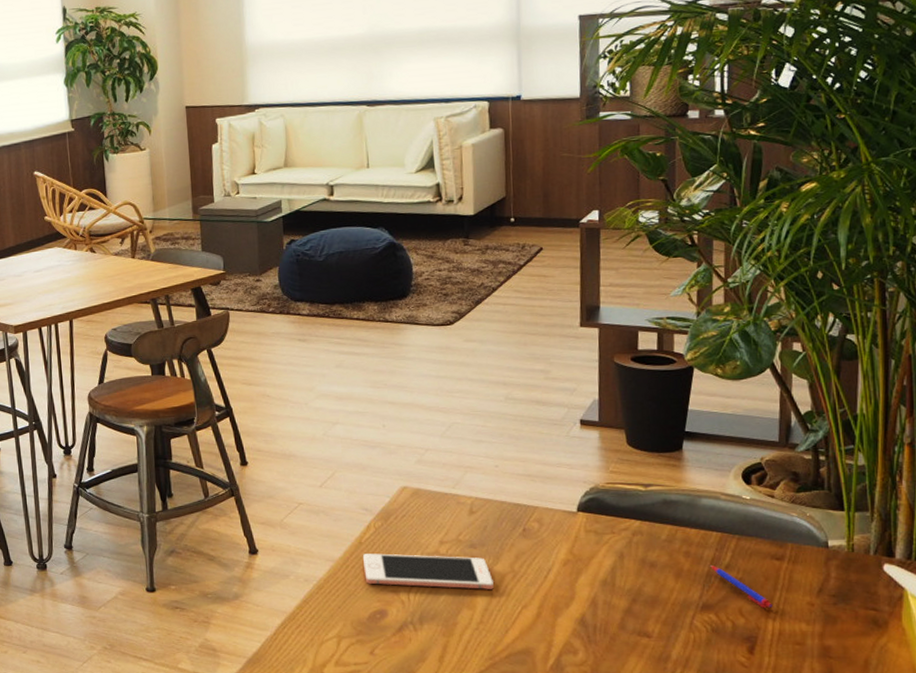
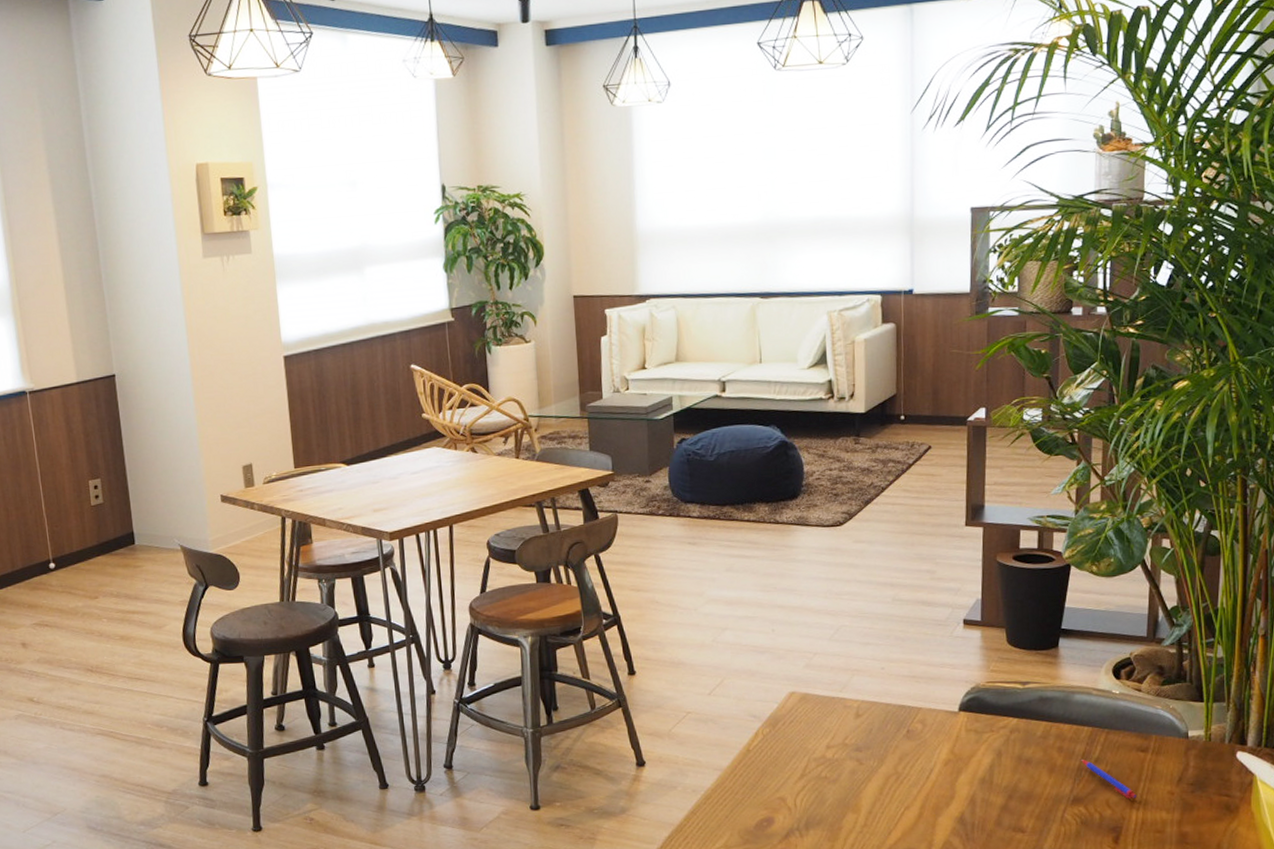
cell phone: present [362,553,494,589] -> none [750,760,878,793]

